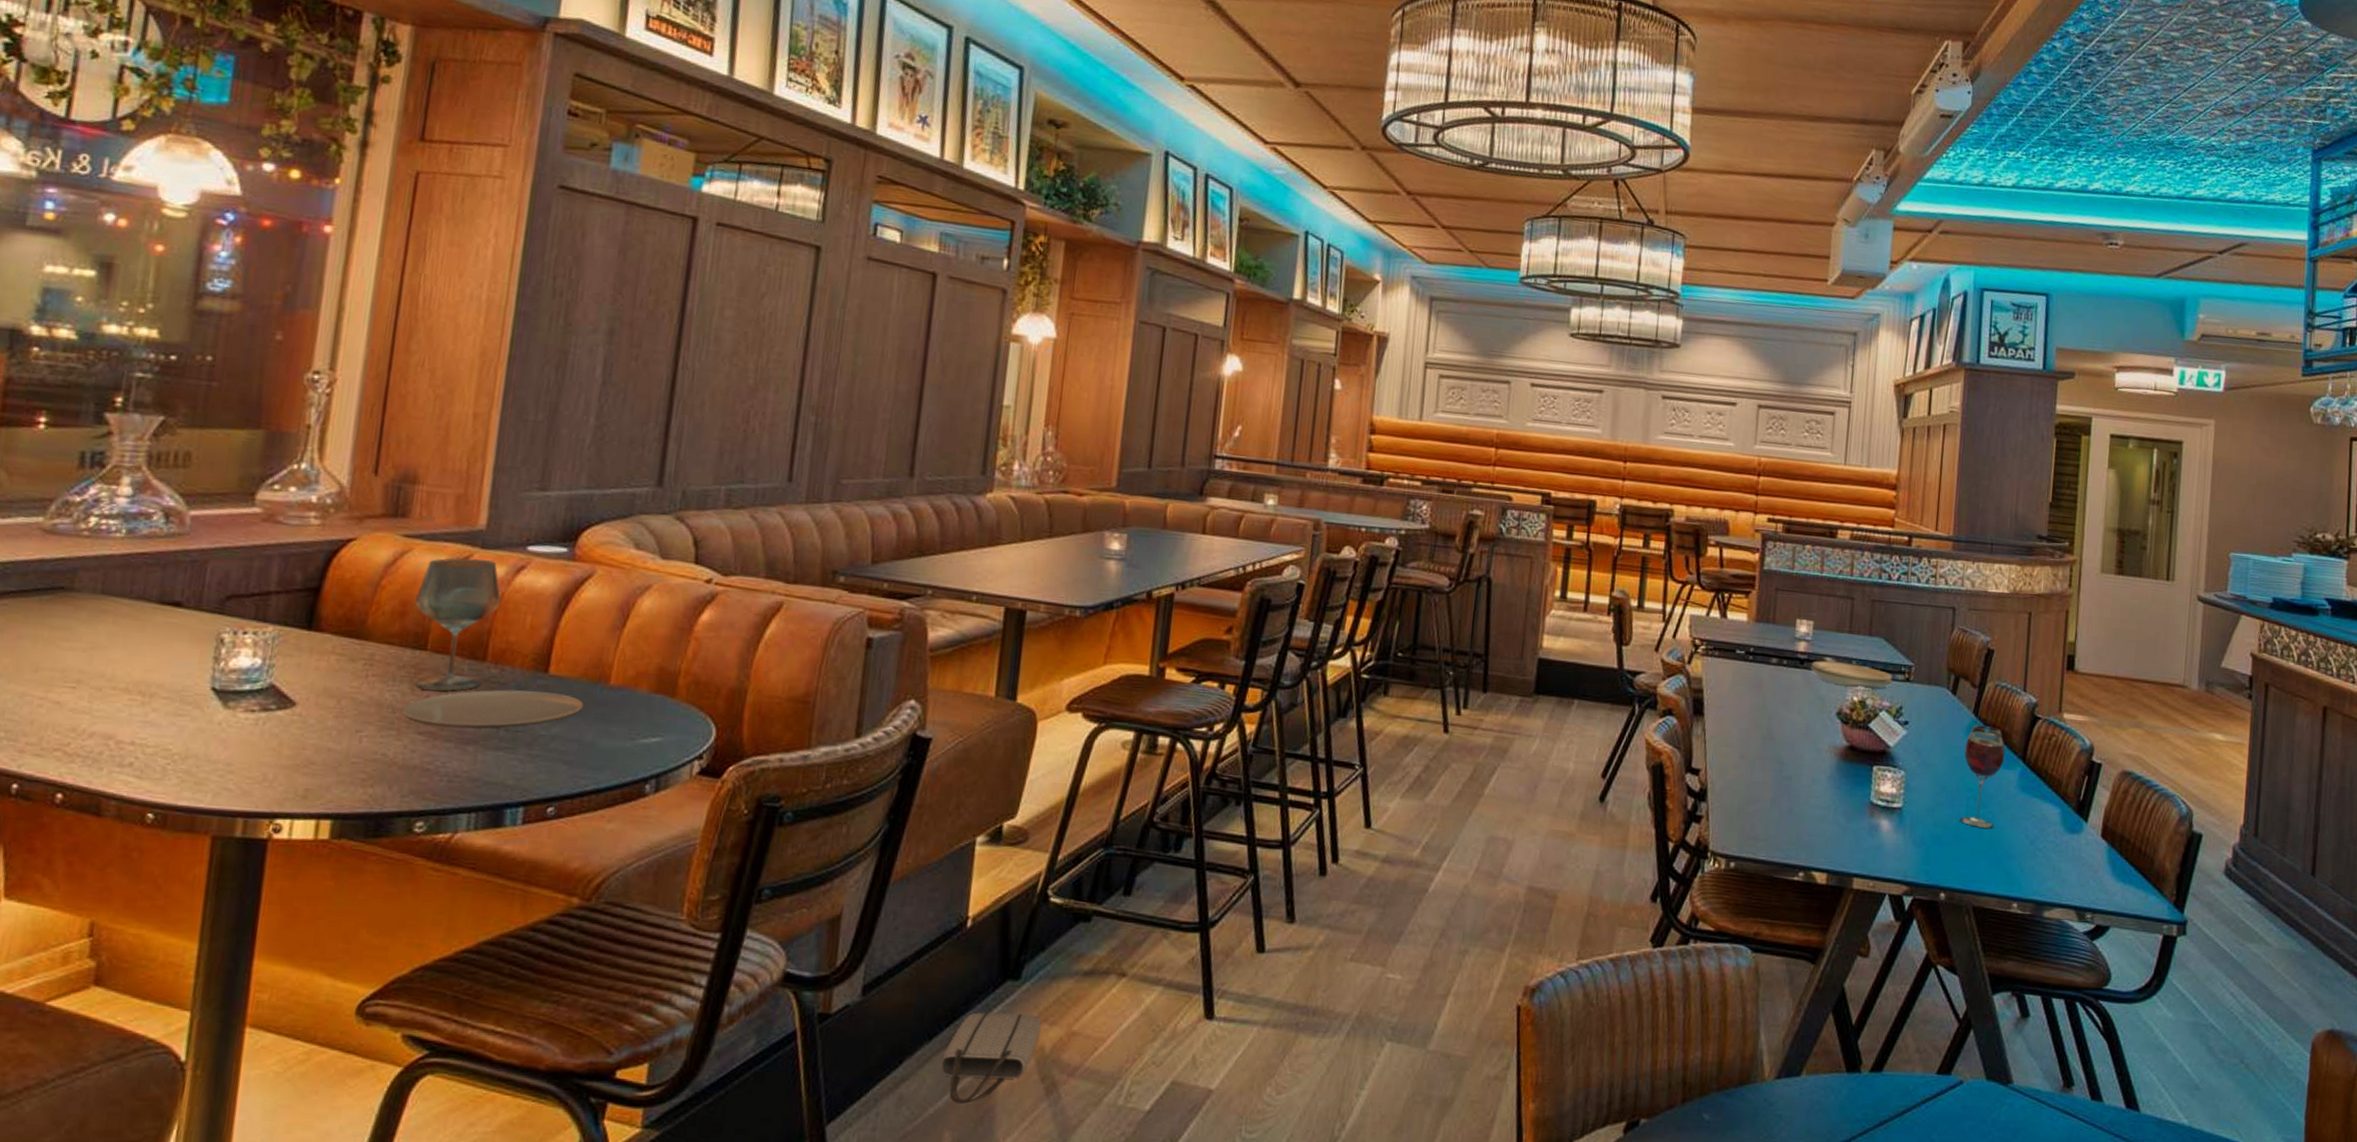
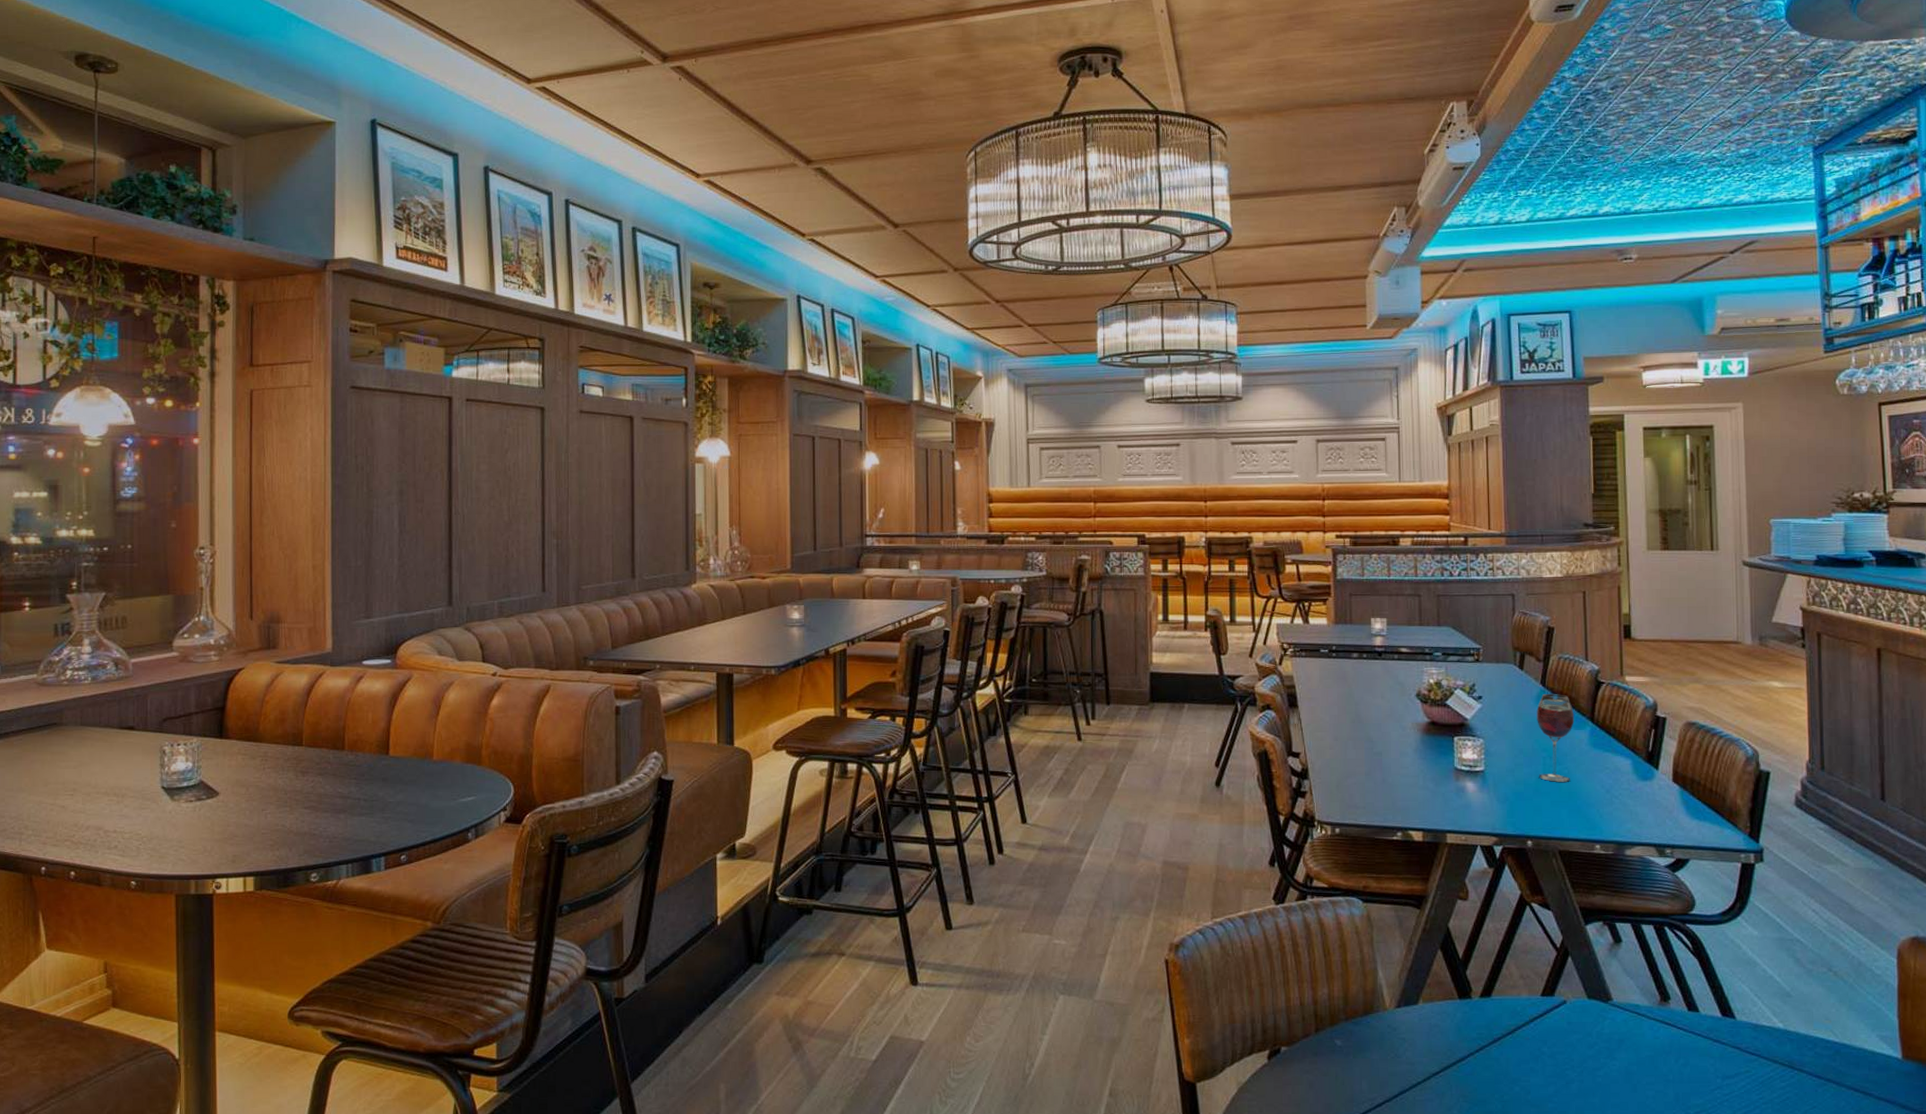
plate: present [402,689,583,729] -> none [292,769,416,802]
wine glass: present [415,558,502,691] -> none [291,675,350,775]
tote bag: present [939,1012,1042,1104] -> none [710,990,784,1062]
plate: present [1810,661,1893,690] -> none [1388,651,1464,672]

